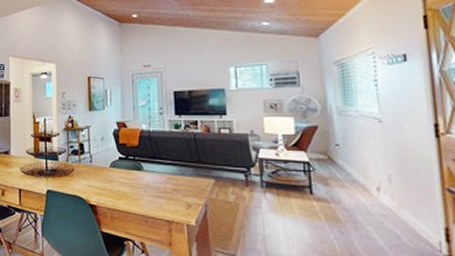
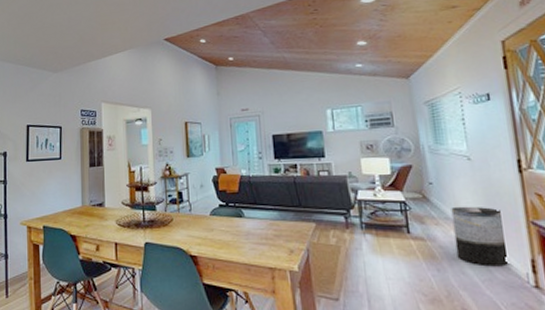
trash can: none [358,169,420,234] -> present [451,206,510,267]

